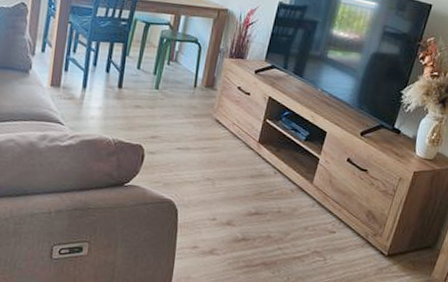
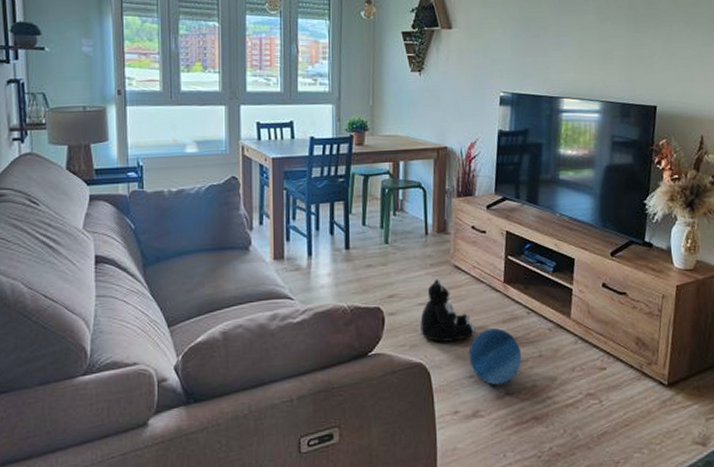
plush toy: none [175,129,225,186] -> present [420,279,476,342]
ball: none [214,180,263,231] -> present [468,328,522,386]

